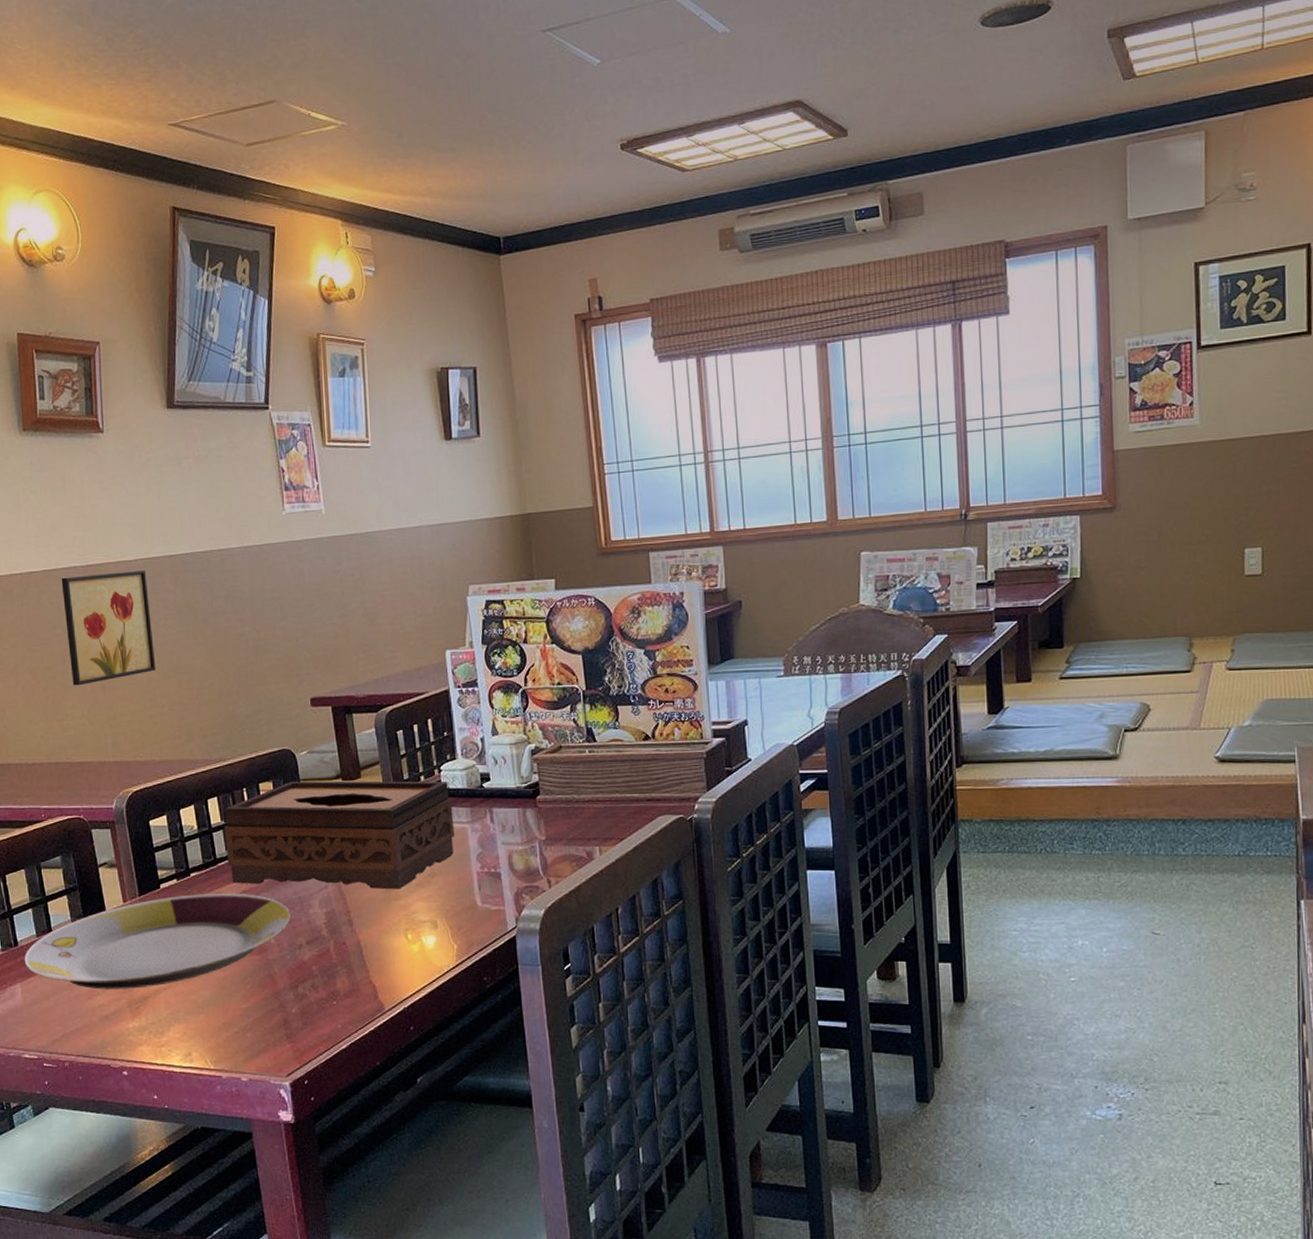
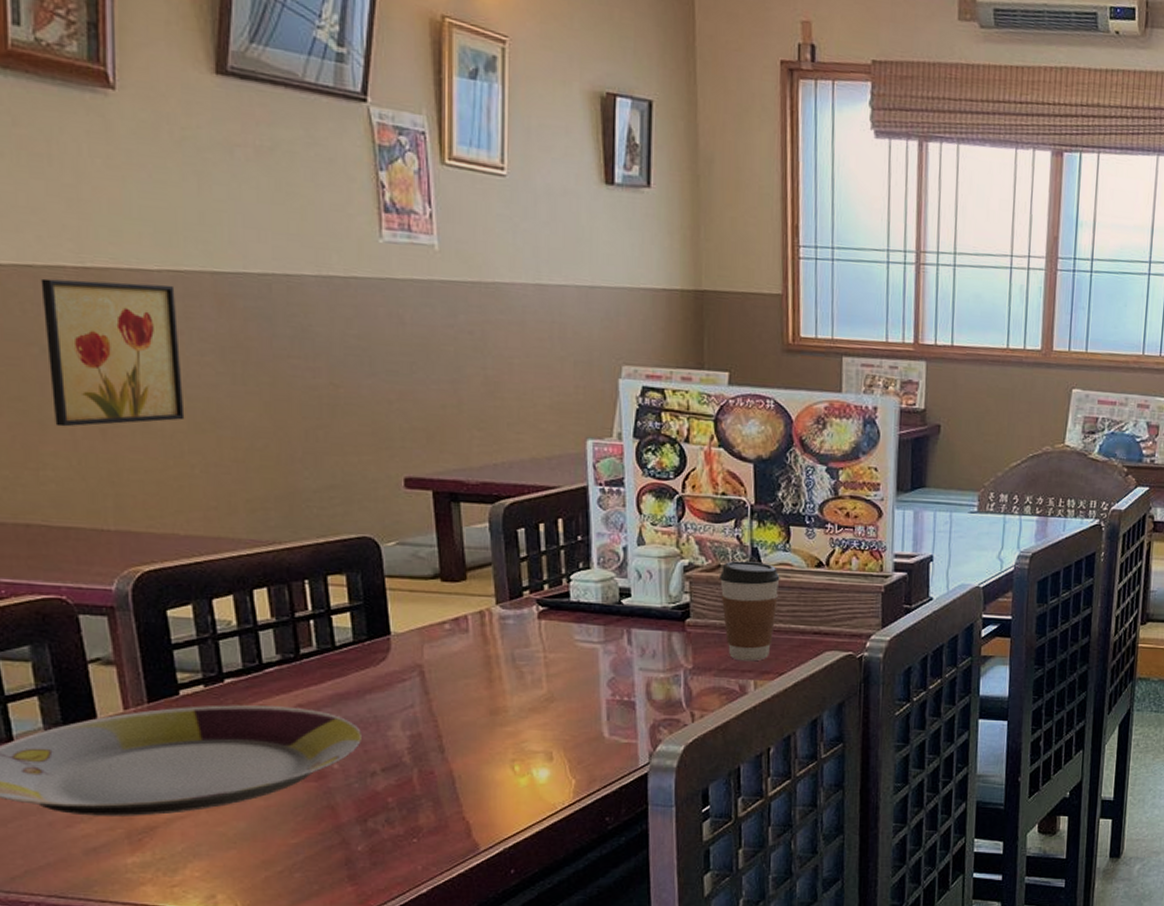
tissue box: present [224,781,454,890] -> none [275,576,582,714]
coffee cup: none [562,740,613,830] -> present [720,561,780,662]

